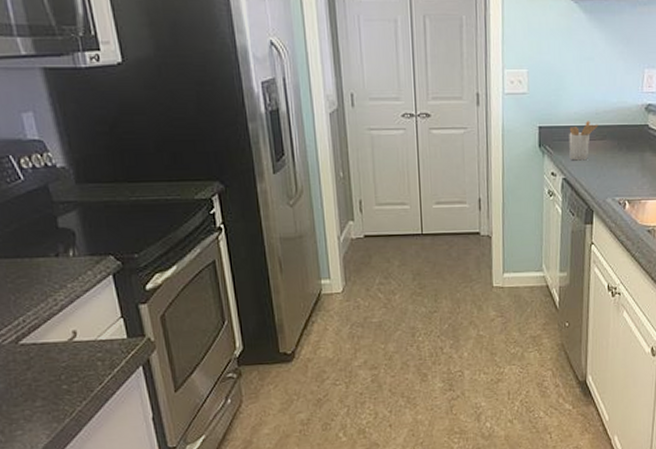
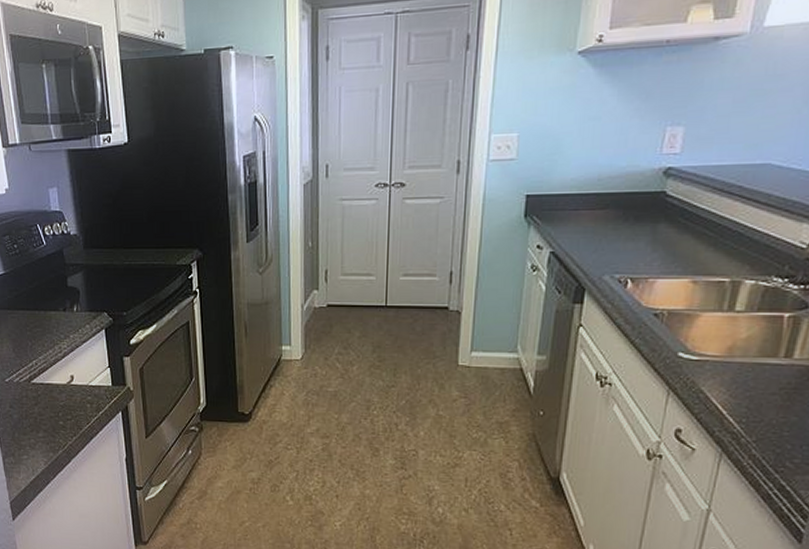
utensil holder: present [569,121,598,161] -> none [560,188,600,233]

